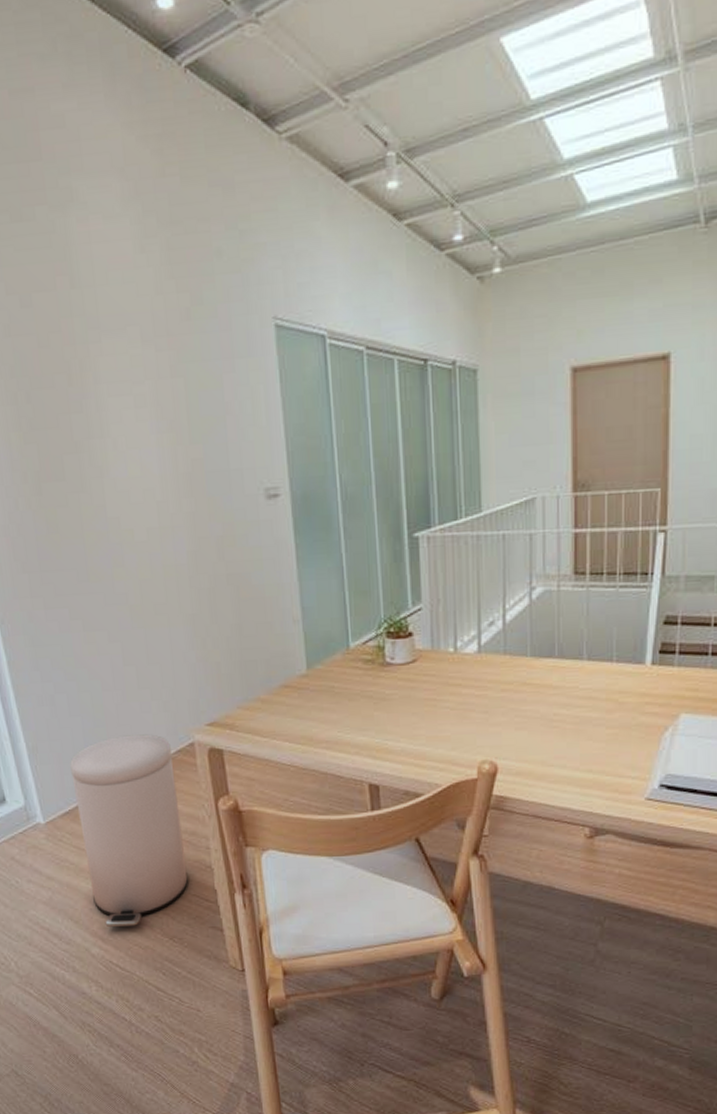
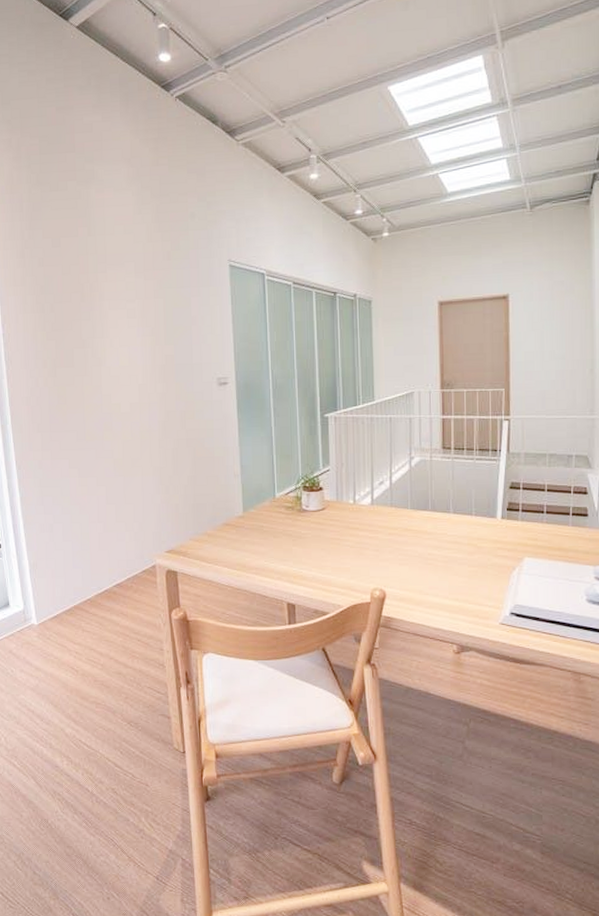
pedal bin: present [70,734,188,928] -> none [61,557,145,712]

